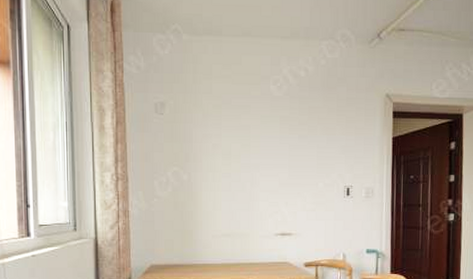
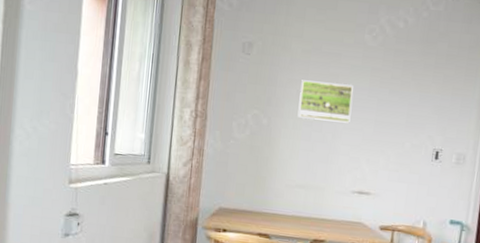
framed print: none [216,134,266,171] -> present [297,80,353,123]

